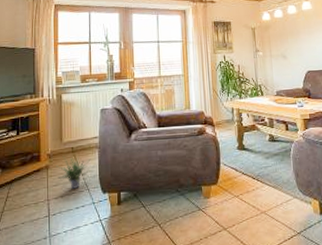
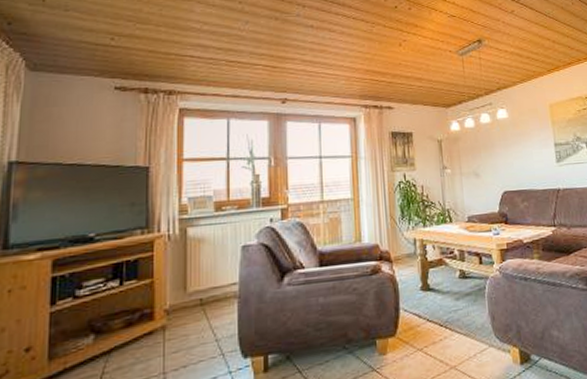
potted plant: present [55,156,95,189] -> none [176,311,233,355]

